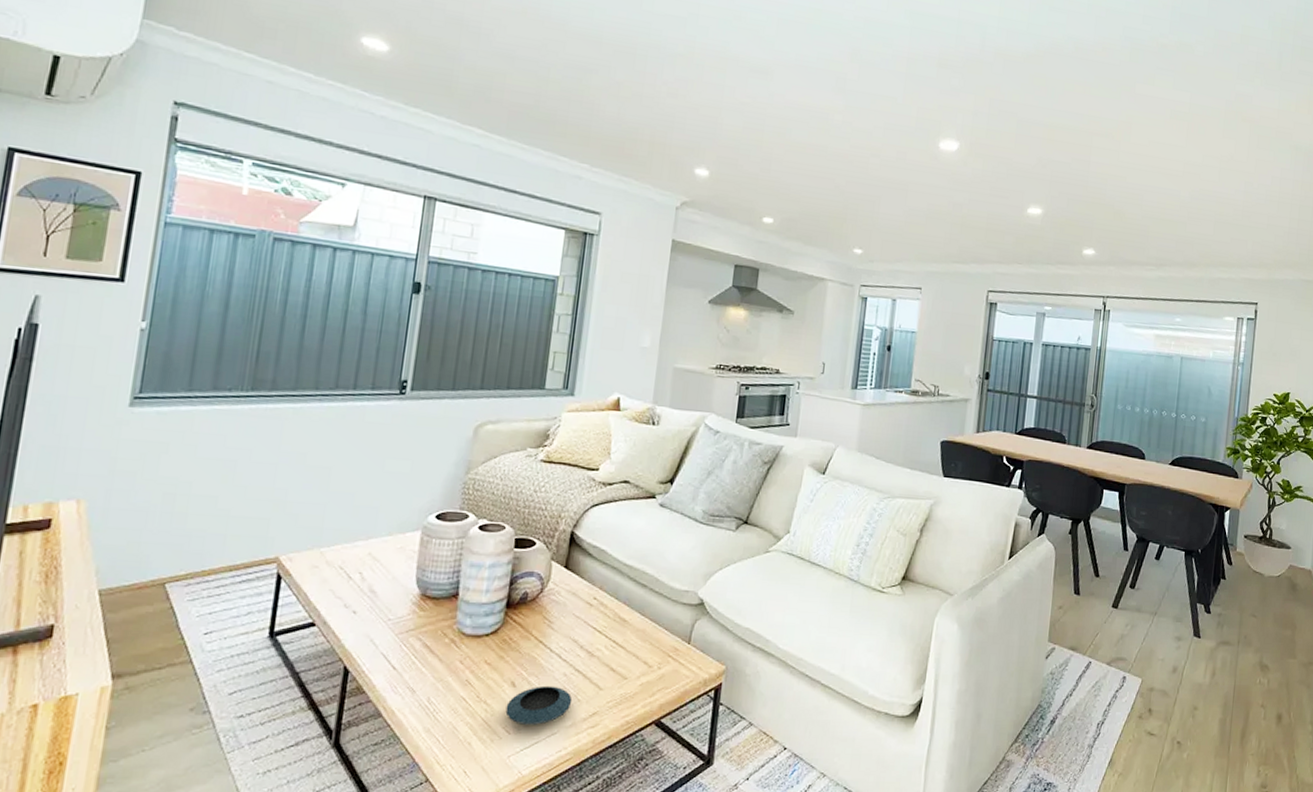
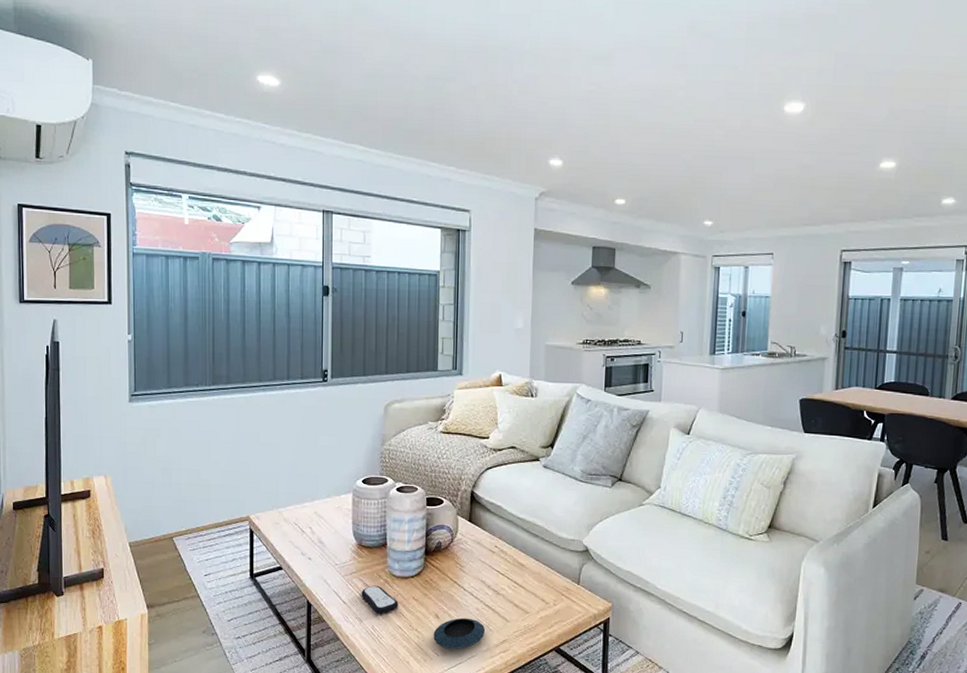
remote control: none [417,646,466,682] -> present [361,585,399,614]

